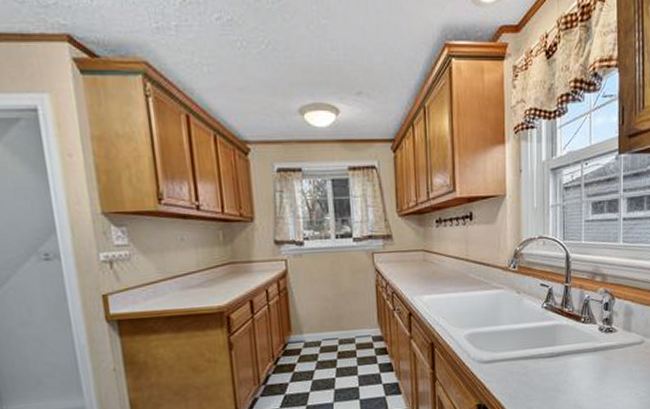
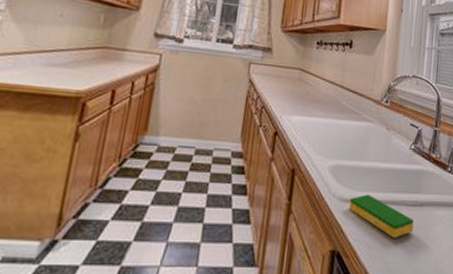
dish sponge: none [488,353,552,387] -> present [349,194,414,238]

